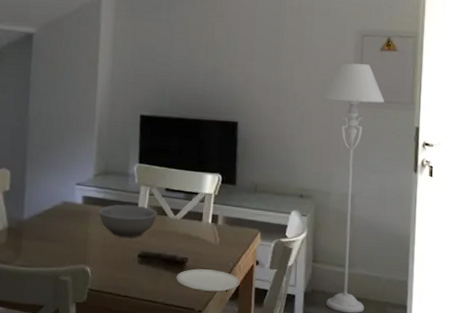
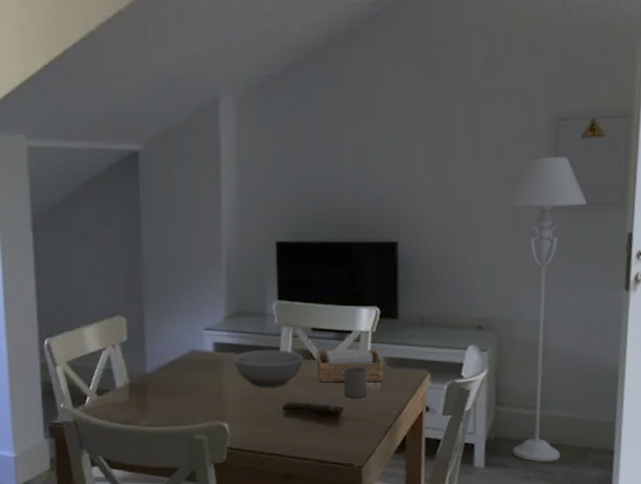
napkin holder: none [167,207,223,238] -> present [316,348,384,383]
plate: present [176,269,240,292] -> none [330,419,407,445]
cup: none [189,223,209,251] -> present [343,366,367,398]

